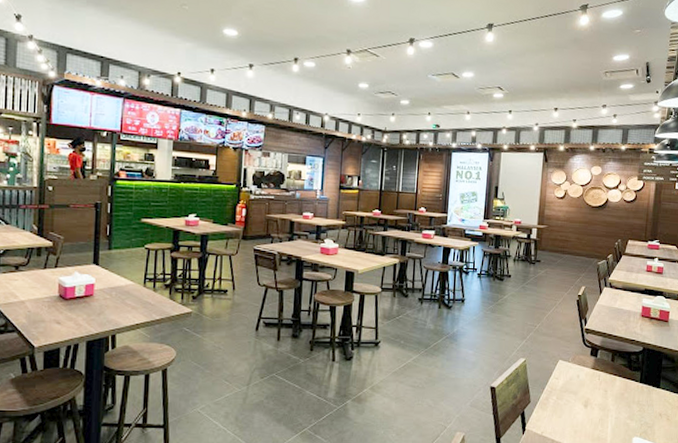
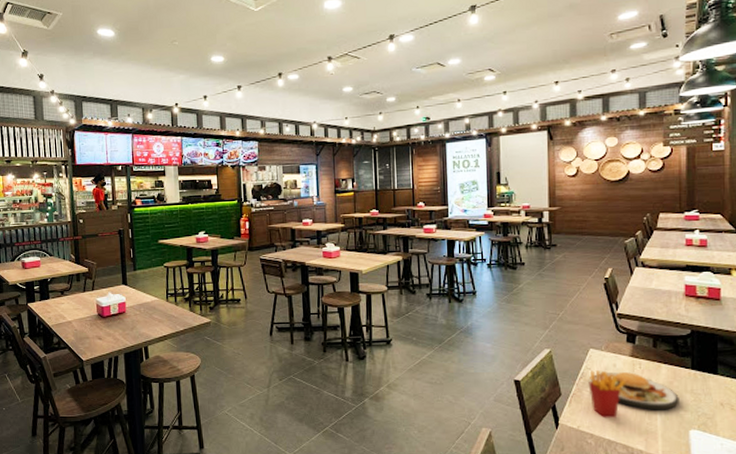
french fries: none [554,380,586,424] -> present [588,370,625,417]
burger: none [559,375,628,419] -> present [594,363,679,410]

